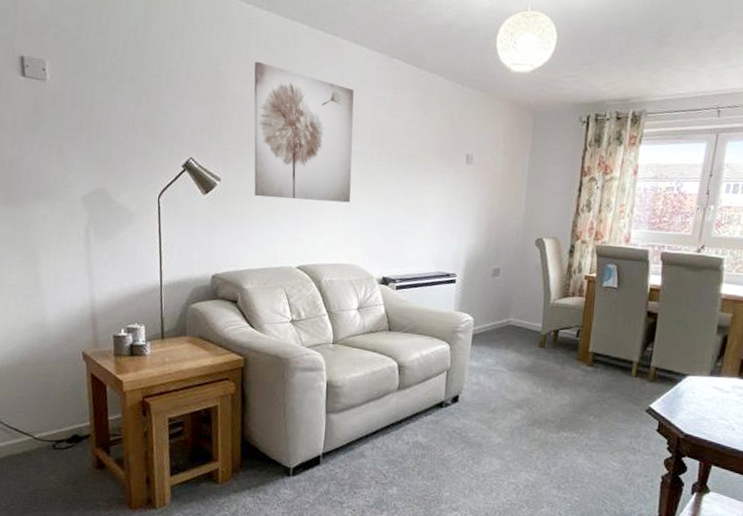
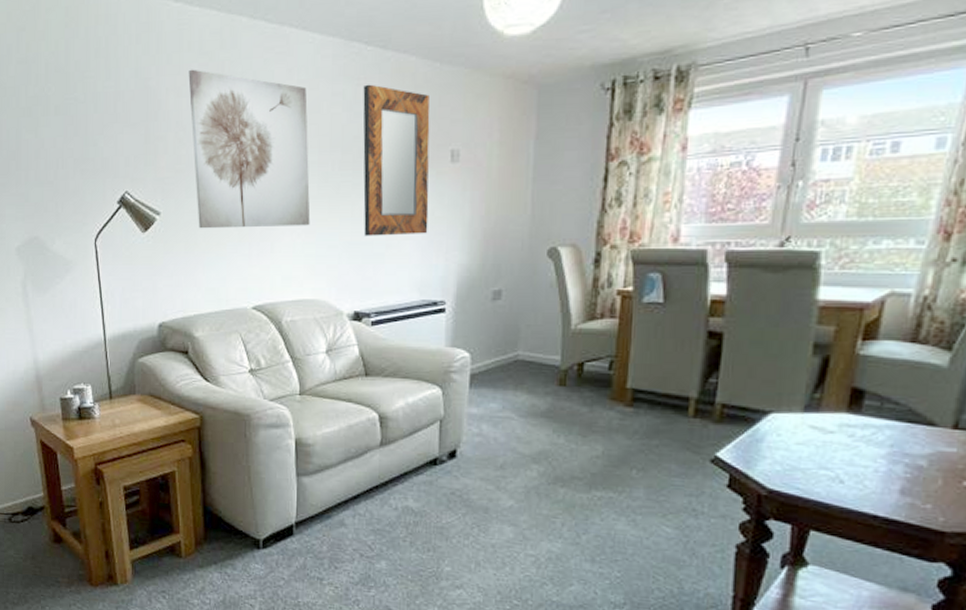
home mirror: none [394,94,452,219] -> present [363,84,430,236]

